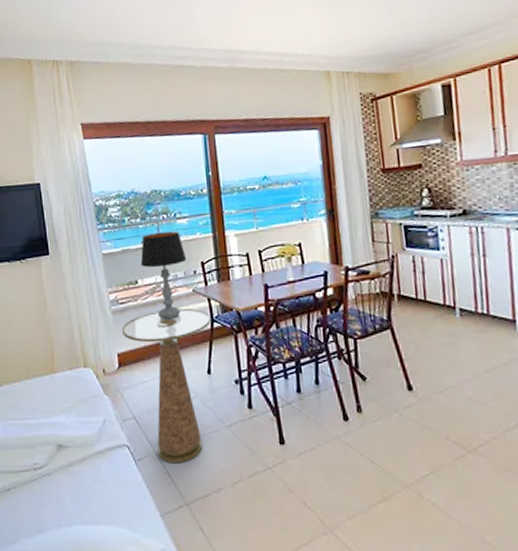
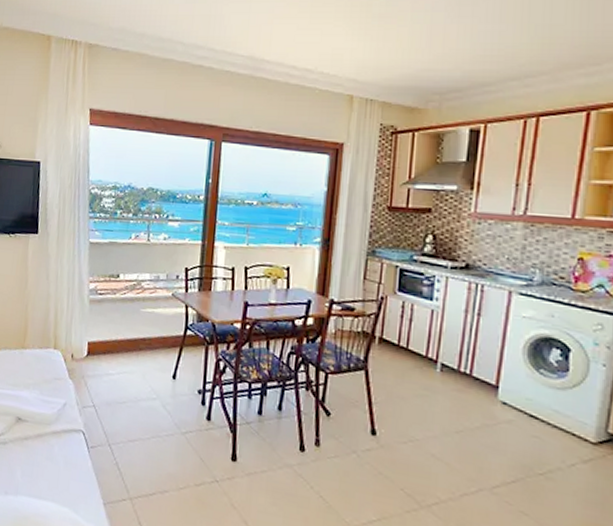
side table: present [121,308,211,462] -> none [95,307,185,459]
table lamp: present [140,231,187,320] -> none [125,231,172,319]

